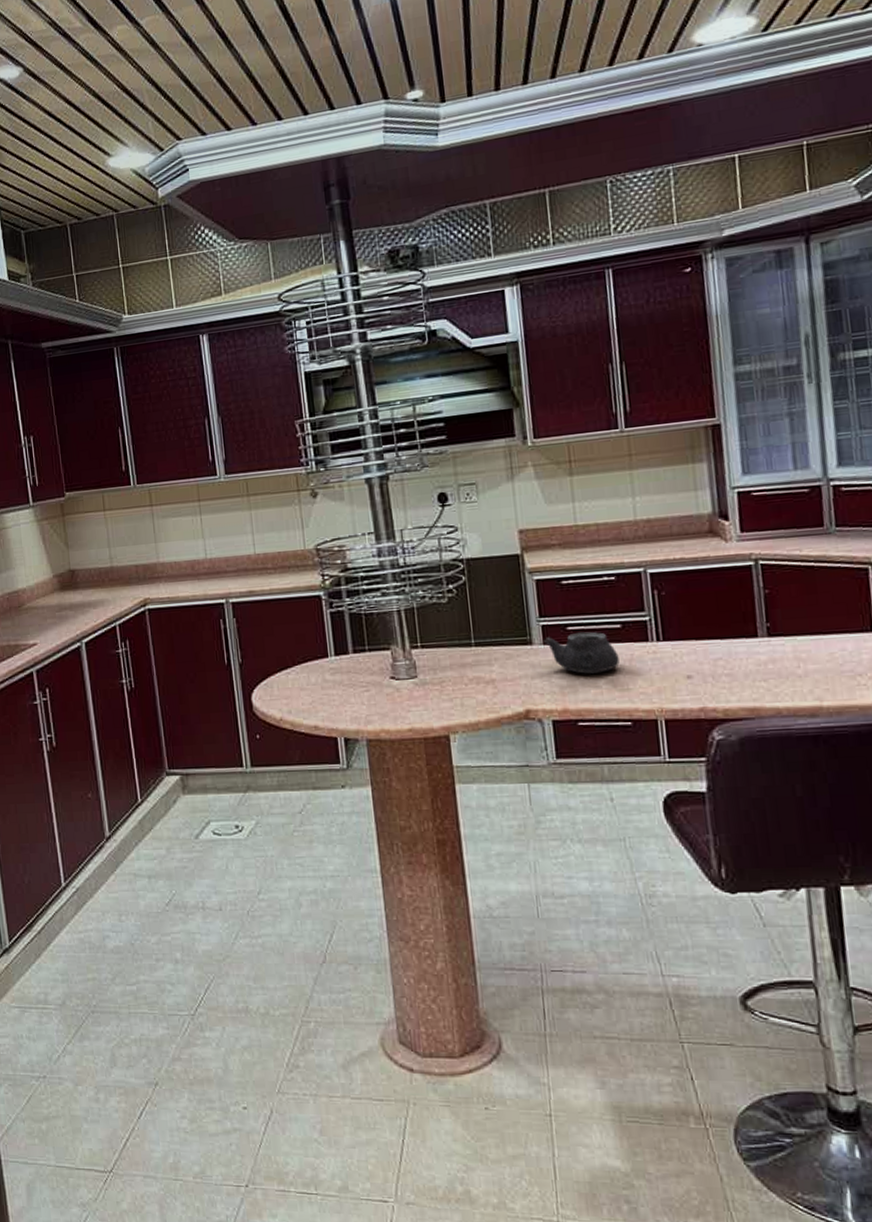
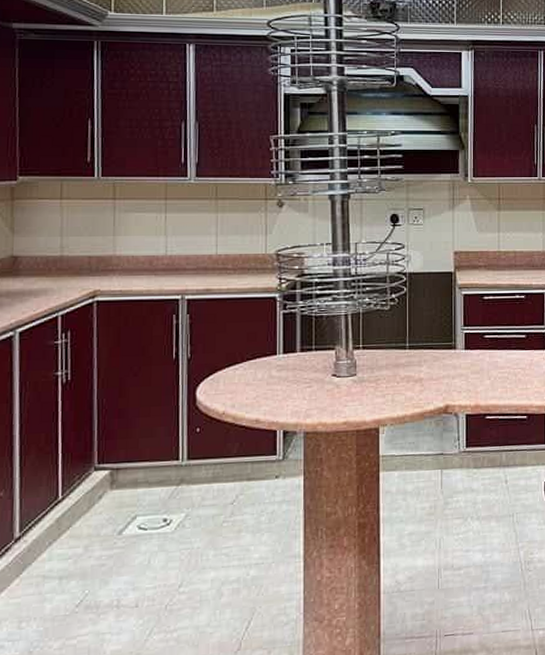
teapot: present [544,631,620,674] -> none [466,340,522,375]

